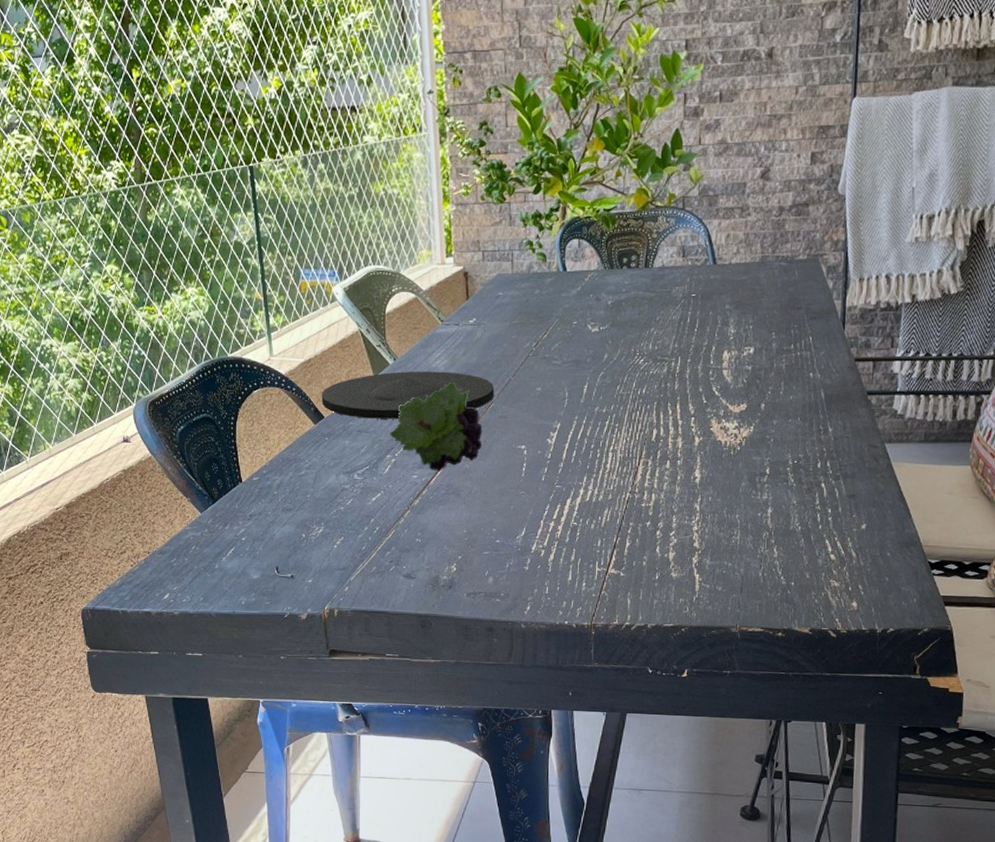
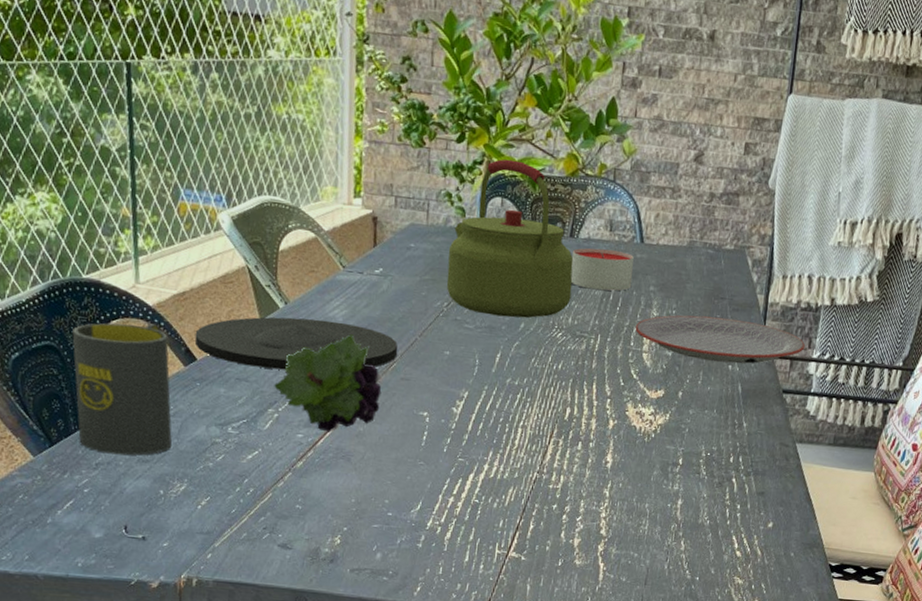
mug: none [223,390,309,506] -> present [72,323,172,456]
kettle: none [533,202,650,350] -> present [446,159,574,318]
candle: none [647,275,708,315] -> present [570,248,634,291]
plate: none [713,327,887,371] -> present [635,315,805,364]

